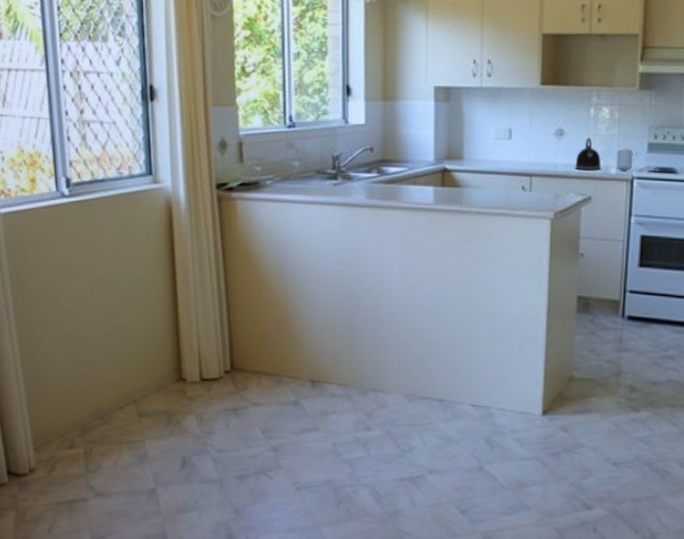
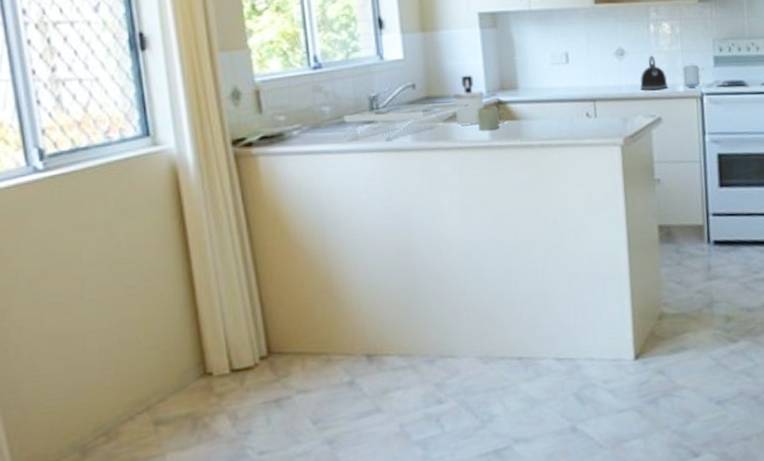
dish rack: none [309,165,419,197] -> present [343,102,470,141]
soap dispenser: none [405,143,432,189] -> present [453,75,485,126]
mug: none [423,173,451,195] -> present [476,106,508,131]

